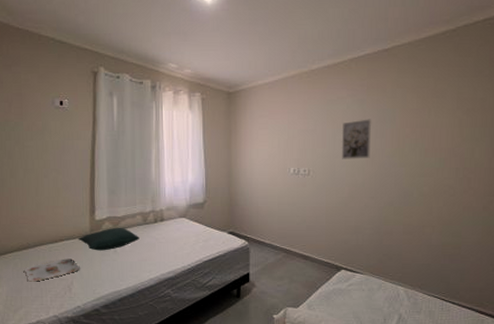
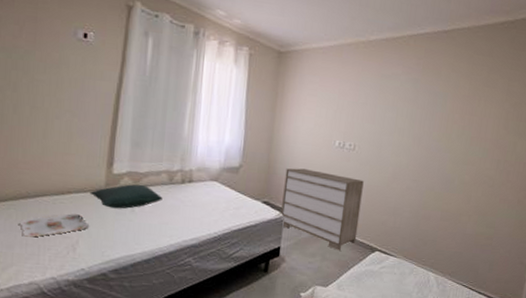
dresser: none [247,198,322,272] -> present [281,168,364,251]
wall art: present [342,119,371,159] -> none [389,99,423,140]

